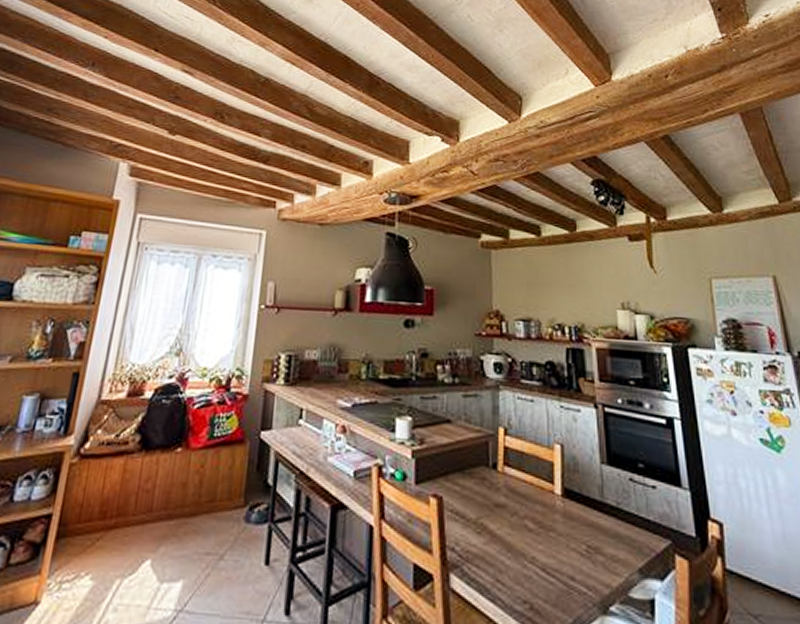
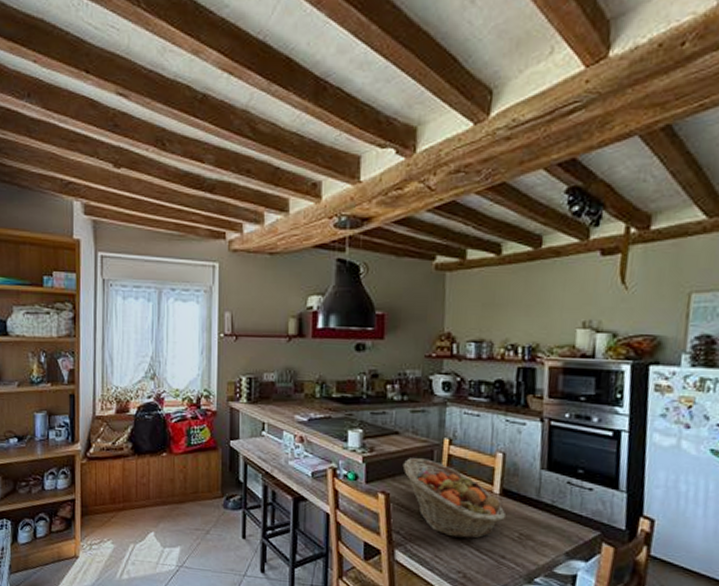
fruit basket: none [456,451,570,555] -> present [402,458,505,539]

